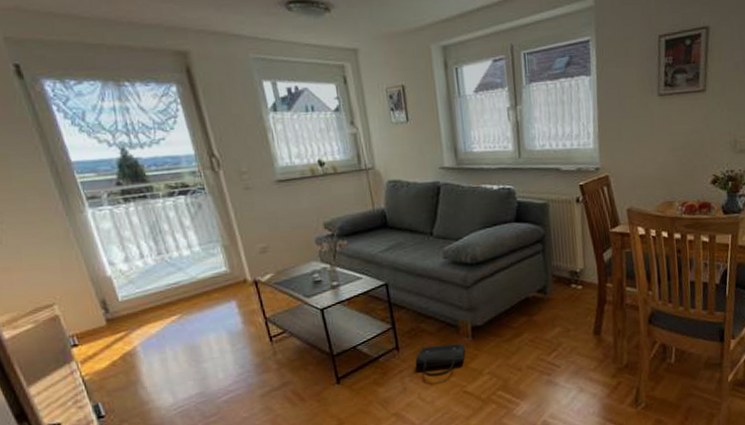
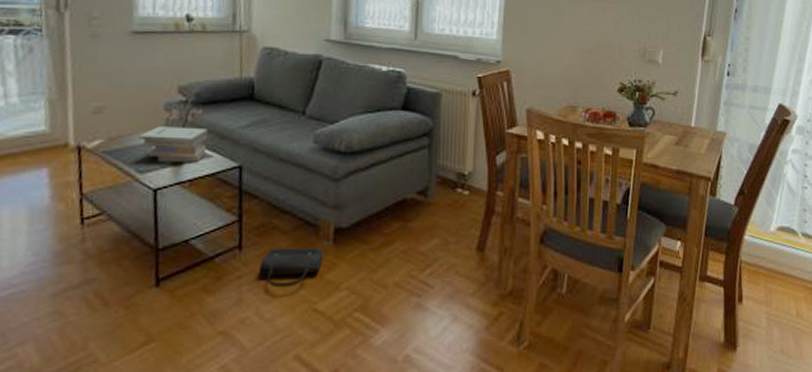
books: none [300,256,357,287] -> present [139,126,209,162]

